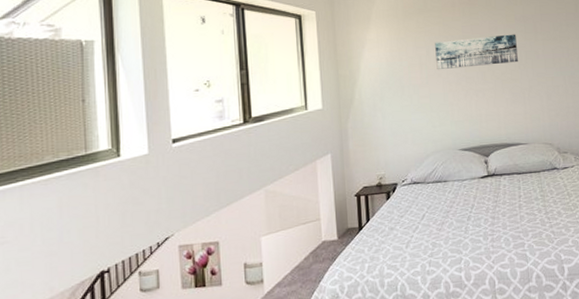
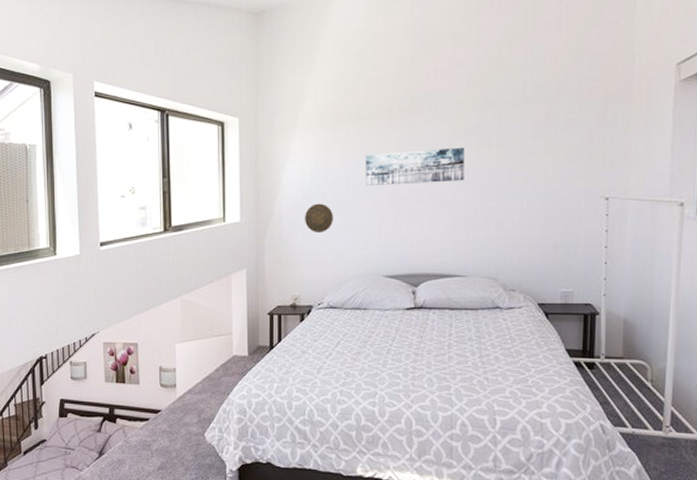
decorative plate: none [383,87,411,115] -> present [304,203,333,234]

